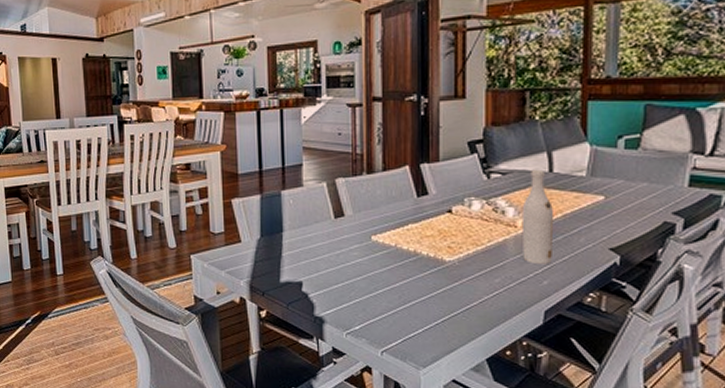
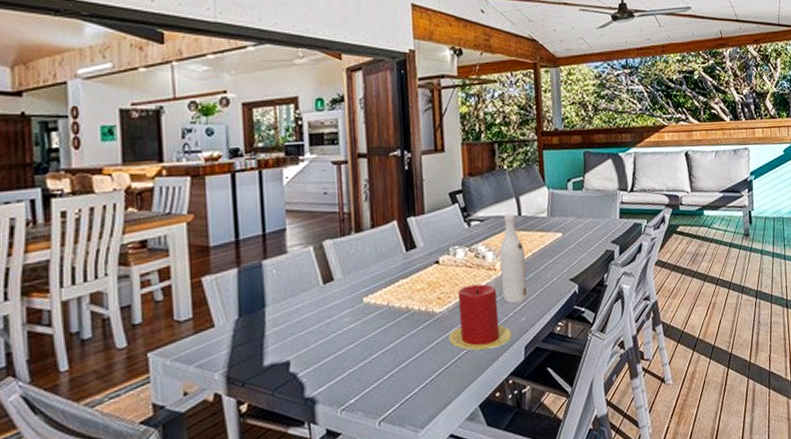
candle: none [457,239,531,306] -> present [448,284,512,351]

